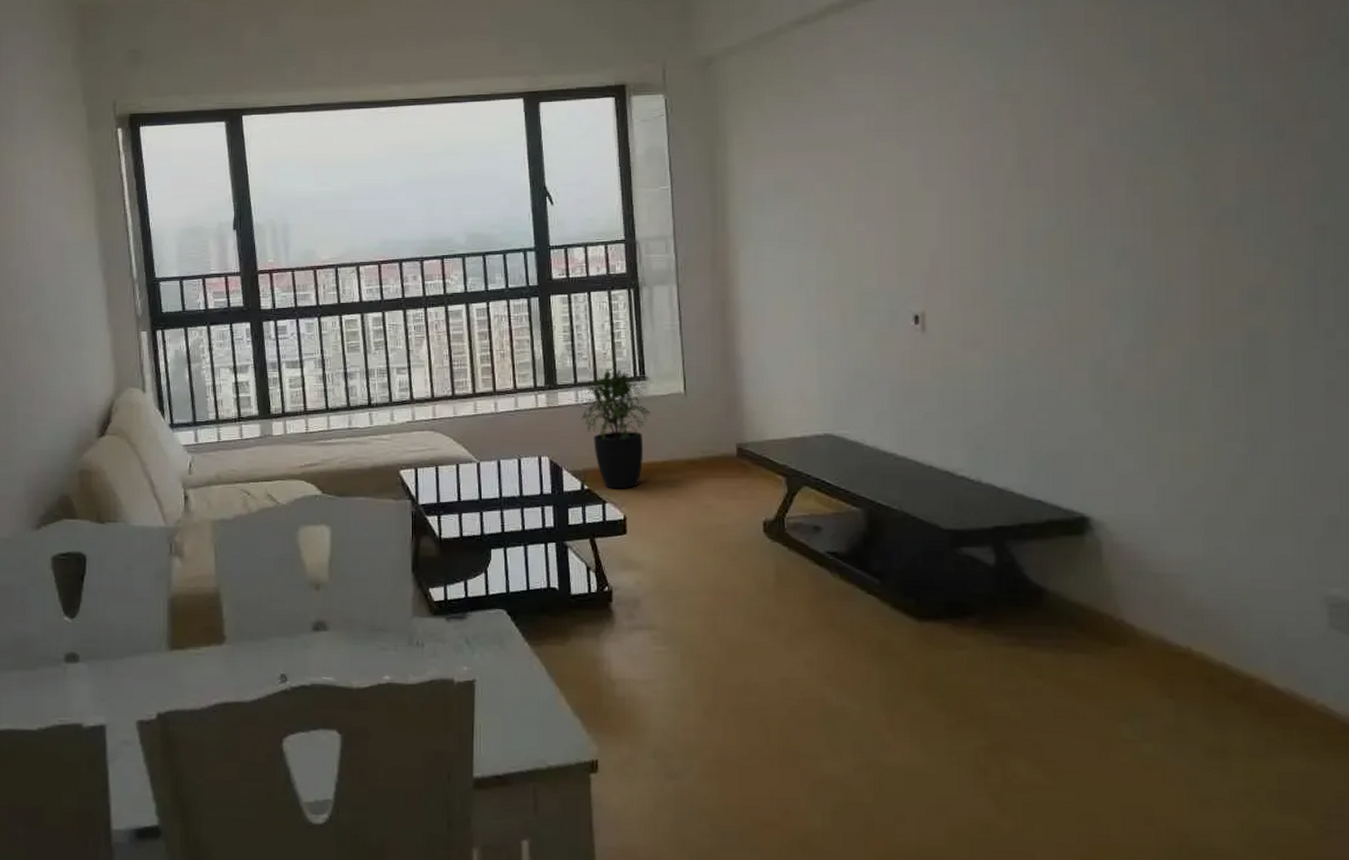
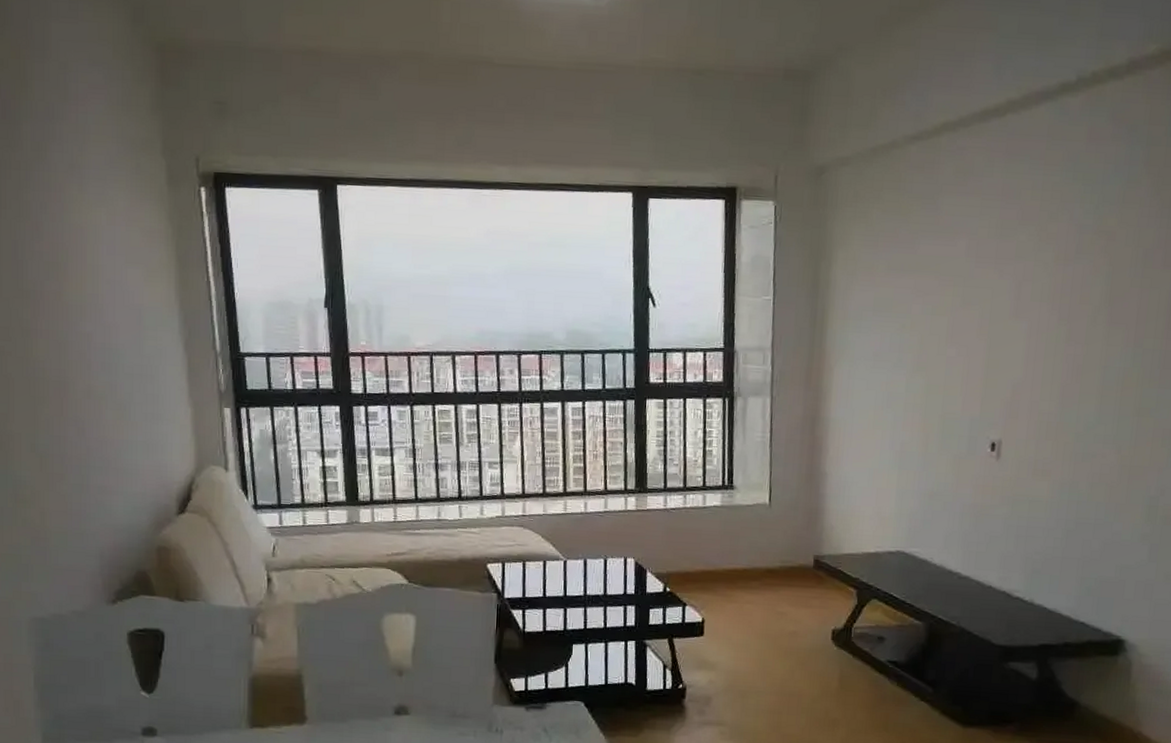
potted plant: present [580,368,651,489] -> none [668,476,736,593]

